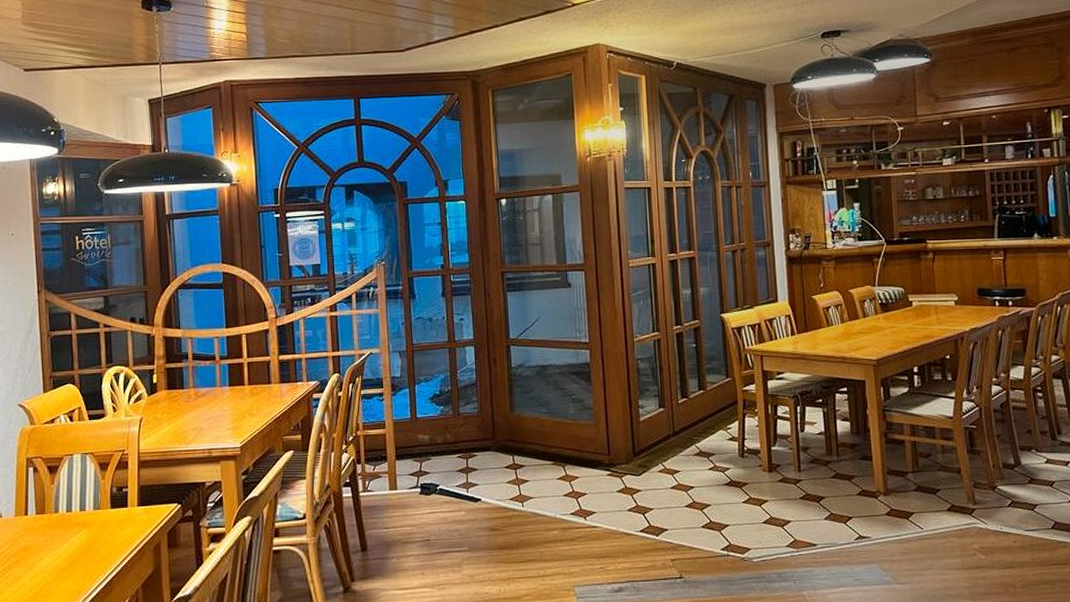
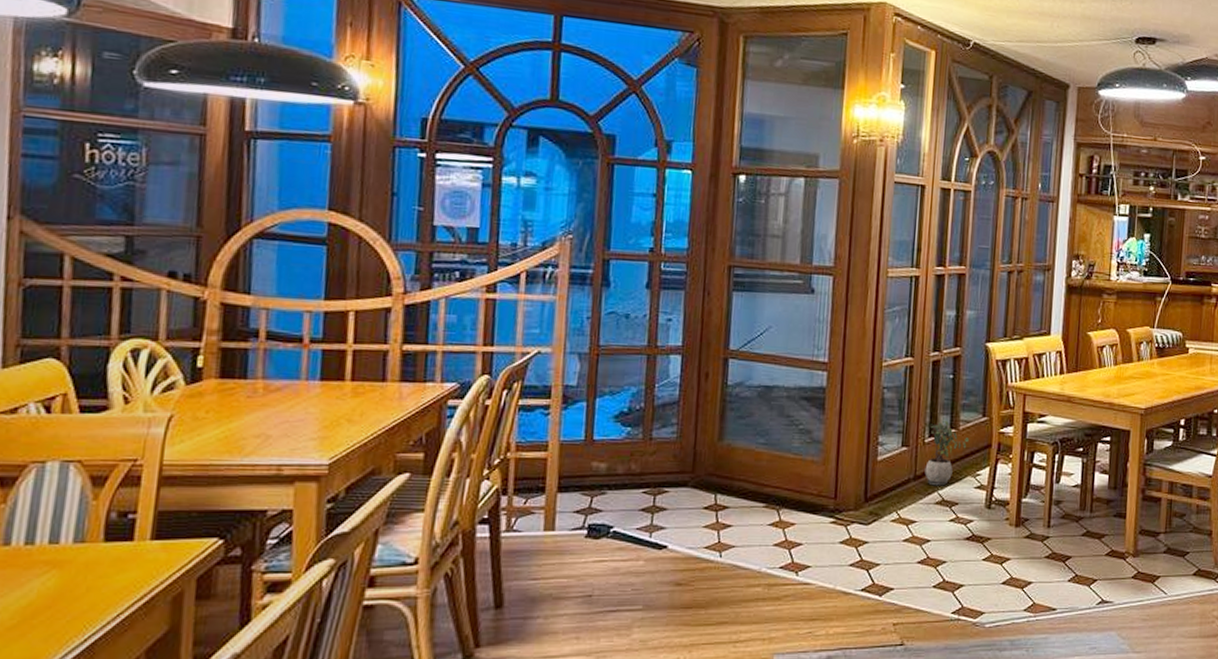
potted plant: none [681,383,718,440] -> present [925,420,970,486]

